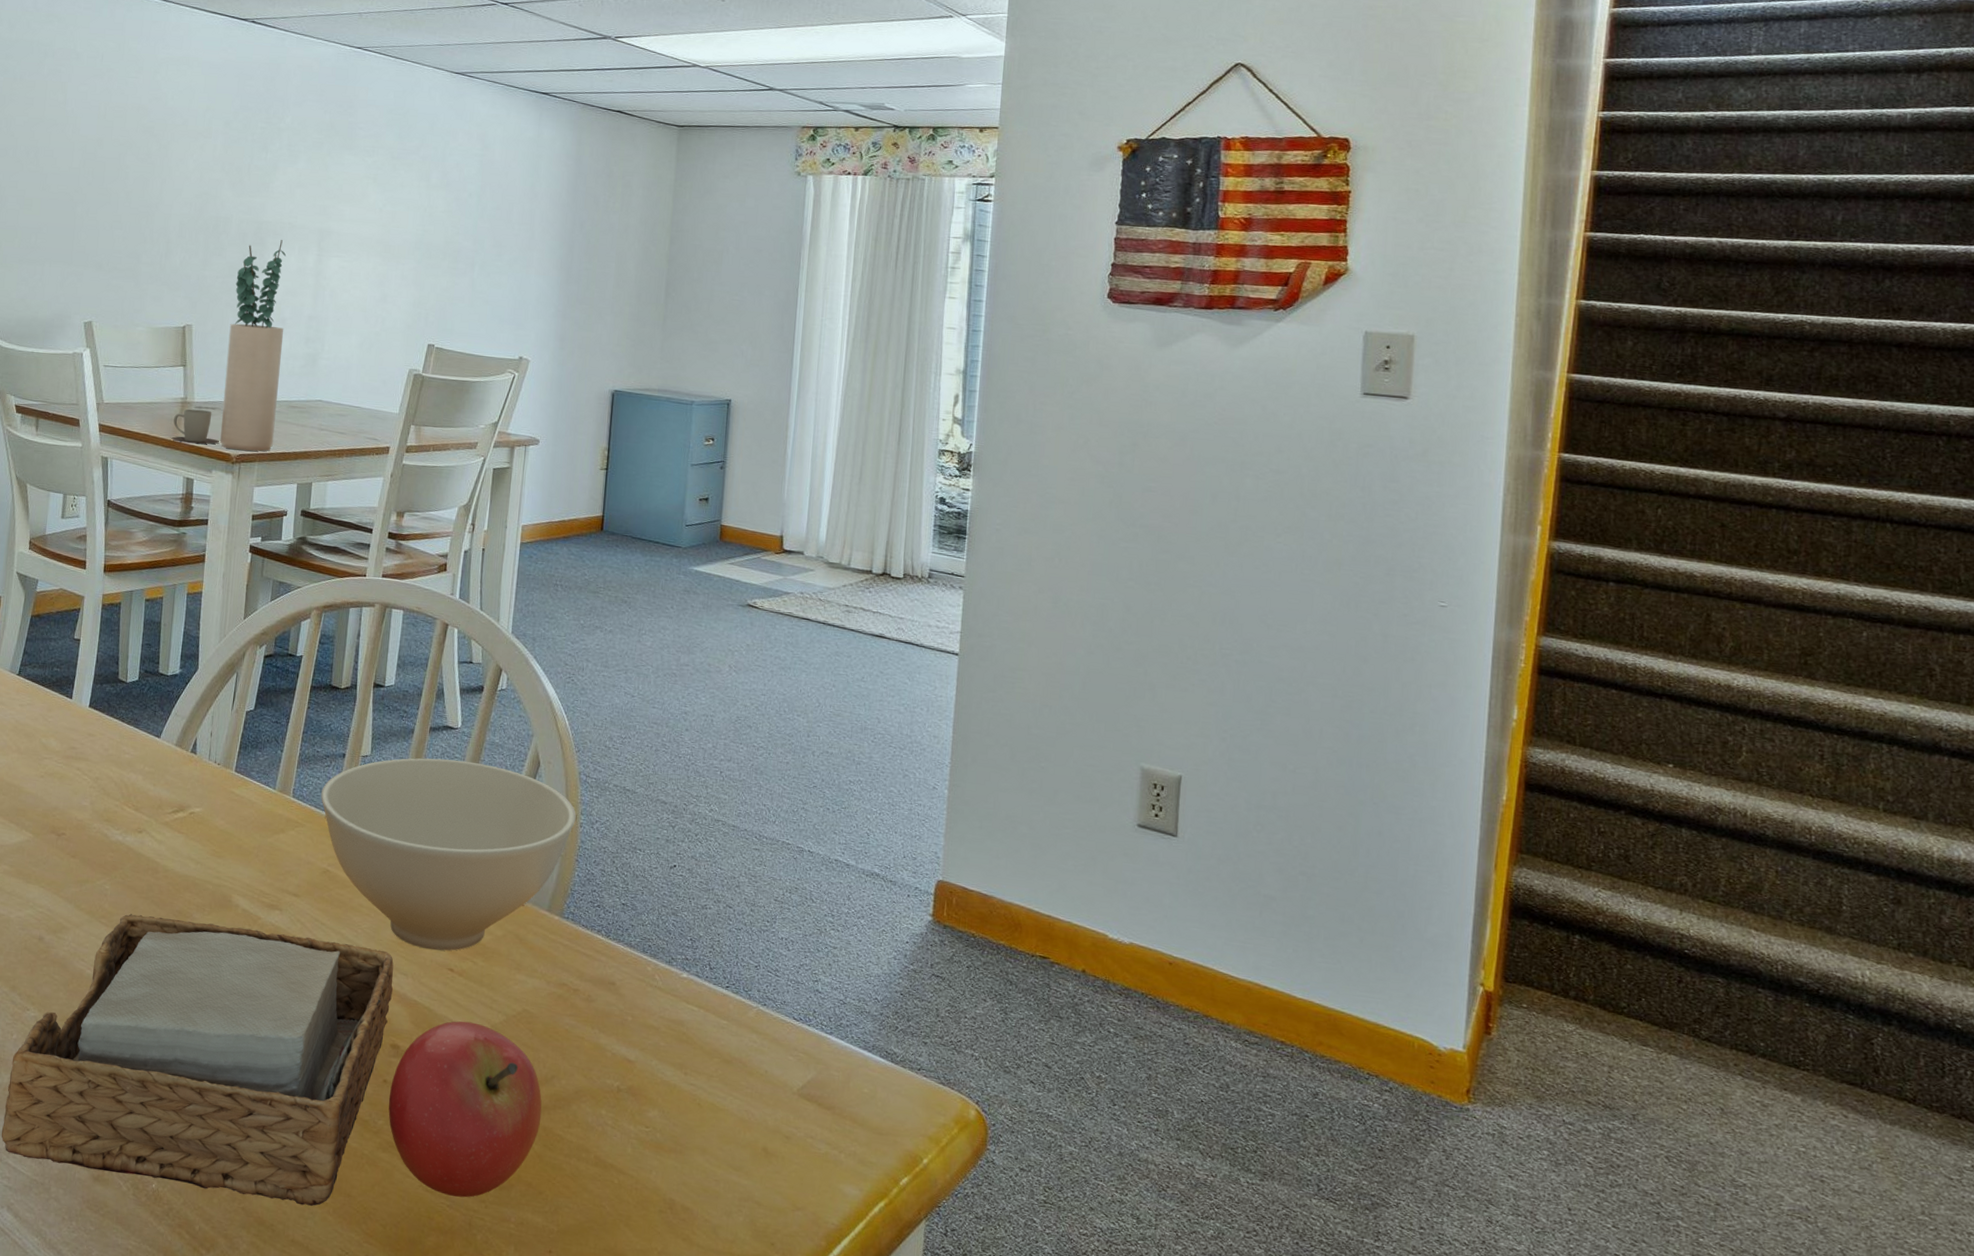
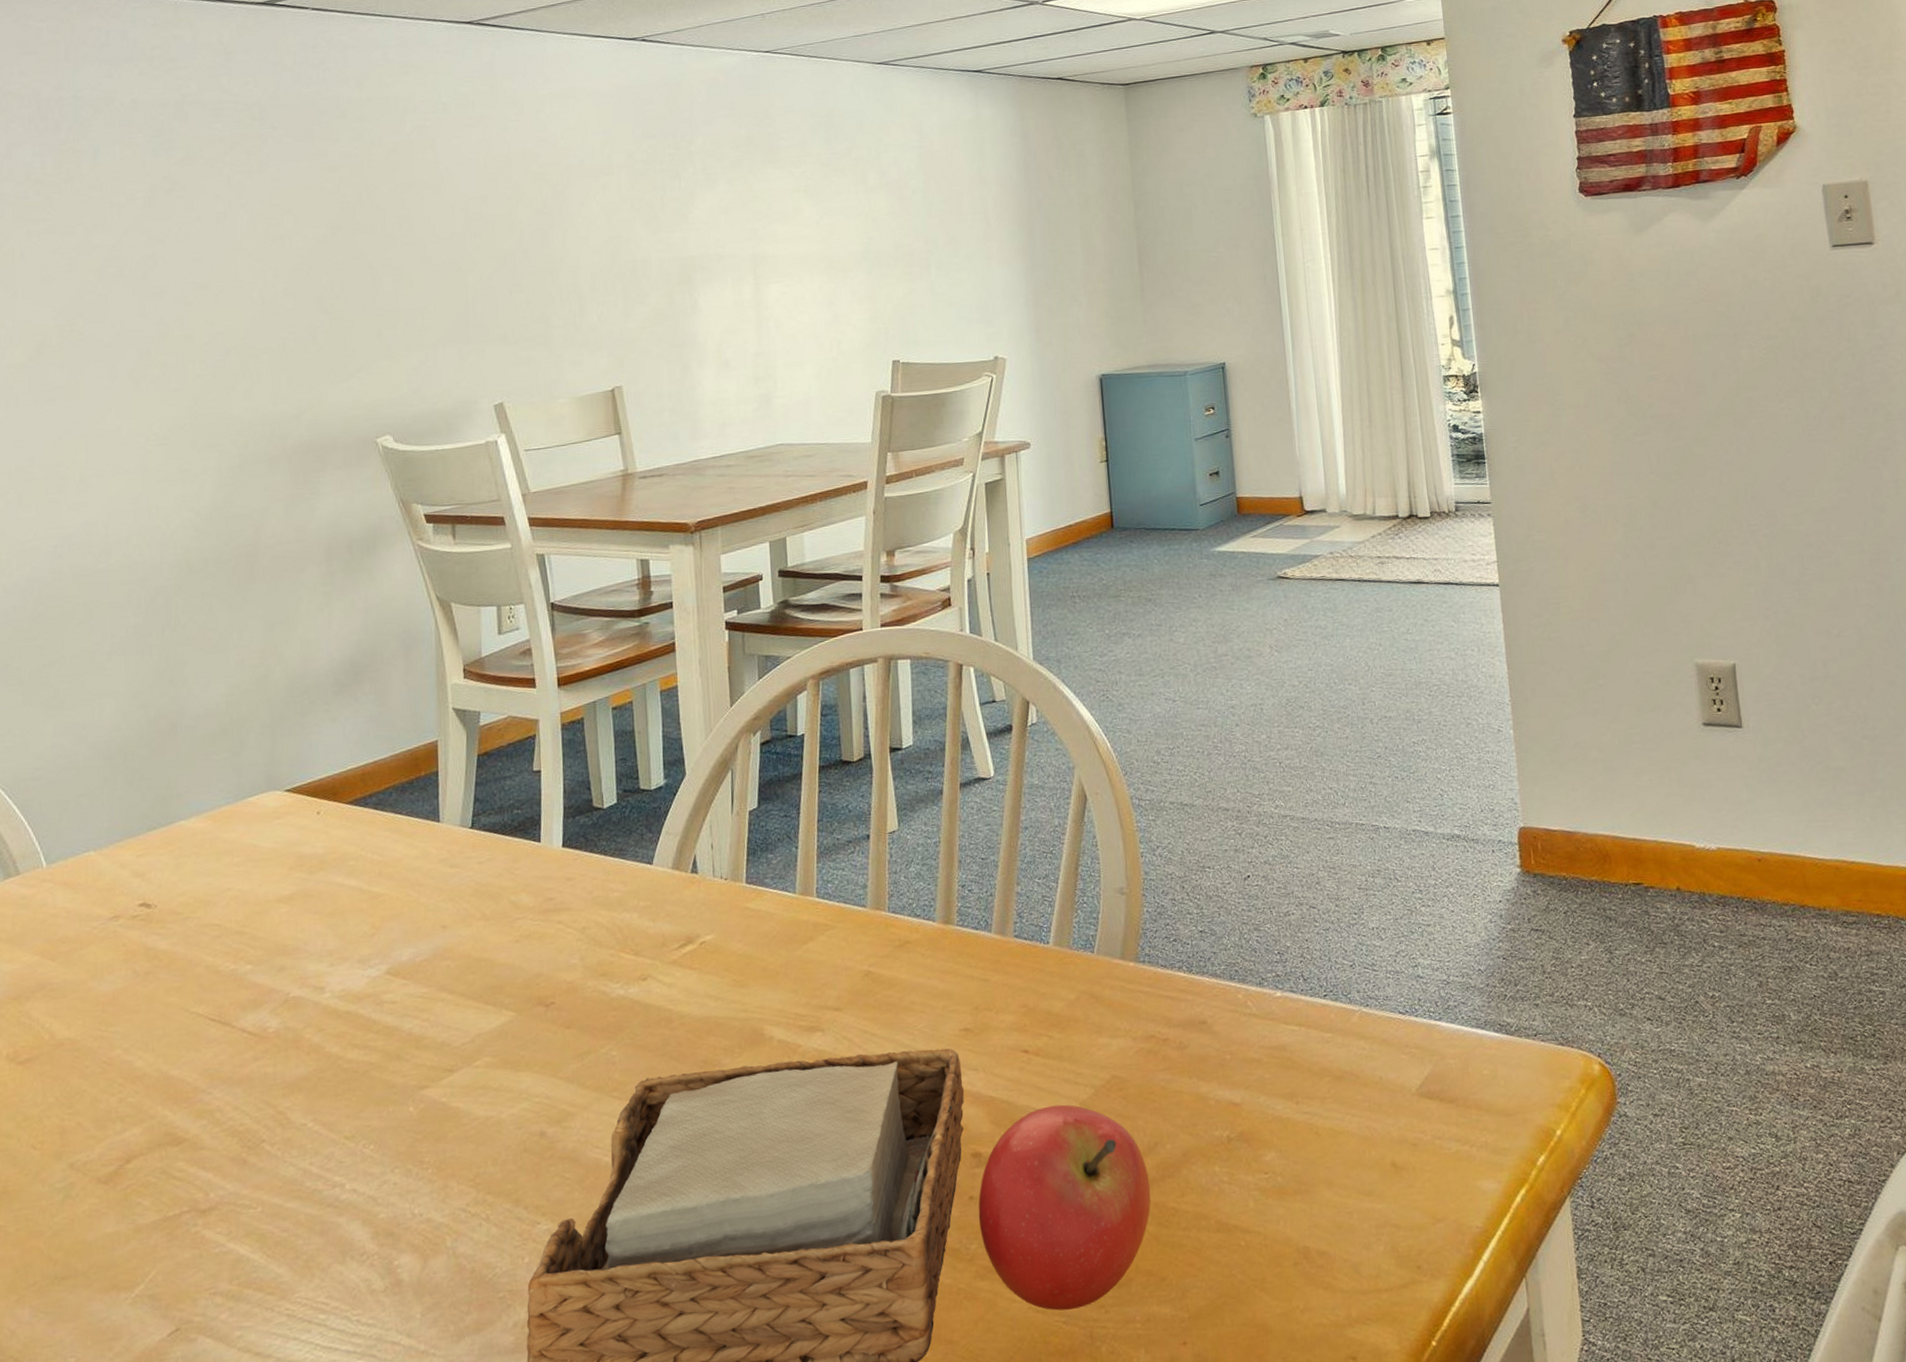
cup: present [171,409,219,444] -> none [616,479,673,521]
vase: present [220,240,287,452] -> none [665,274,735,518]
bowl: present [321,758,576,951] -> none [849,810,1135,1035]

